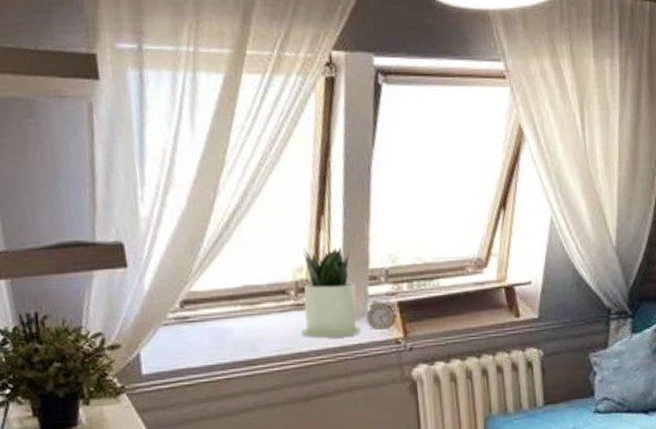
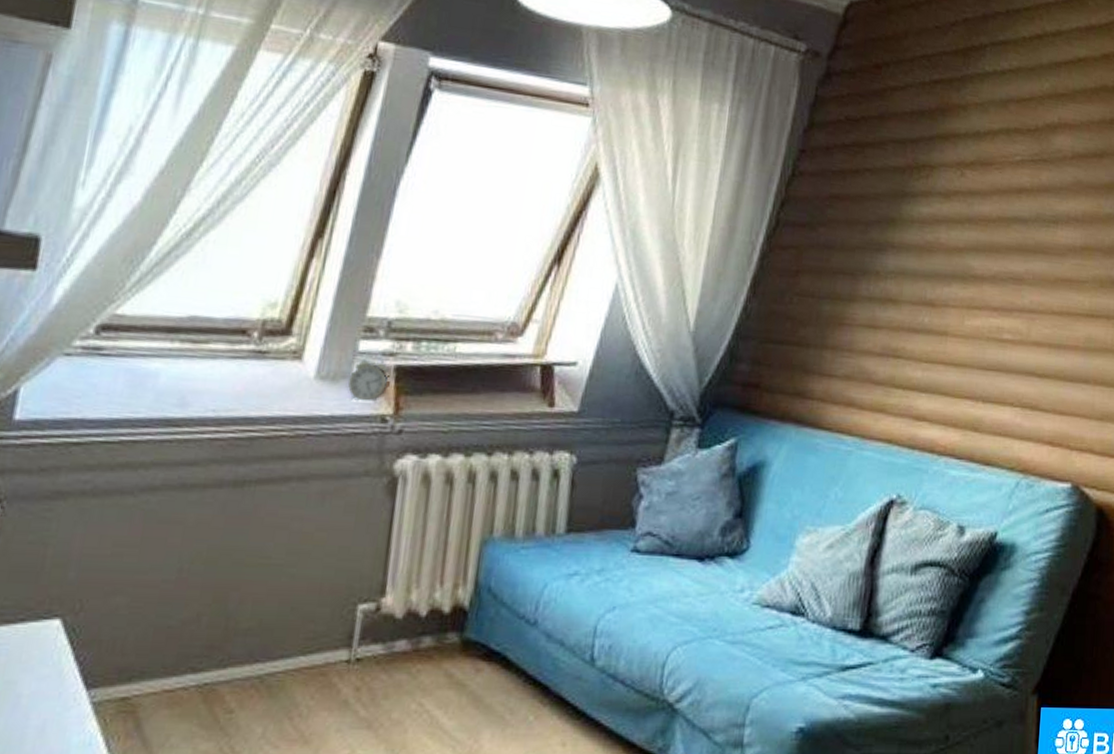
planter: present [300,247,362,338] -> none [253,279,346,405]

